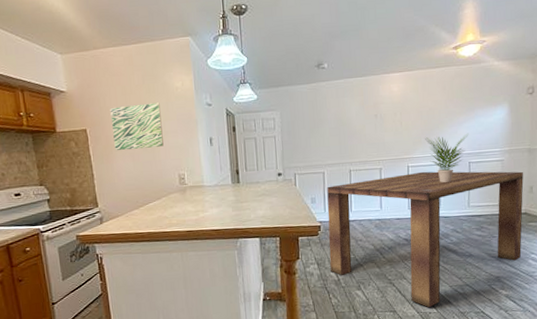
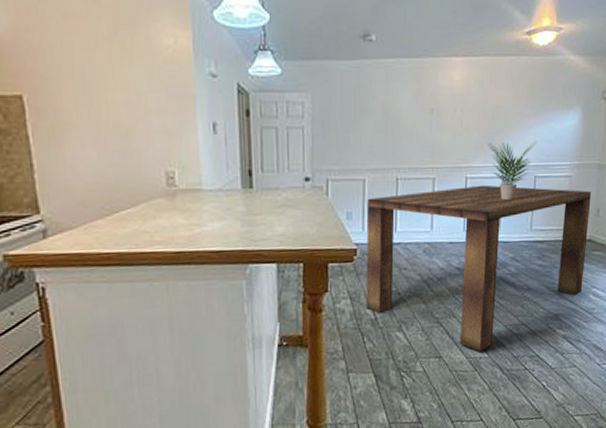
wall art: present [110,102,164,150] -> none [61,65,145,131]

